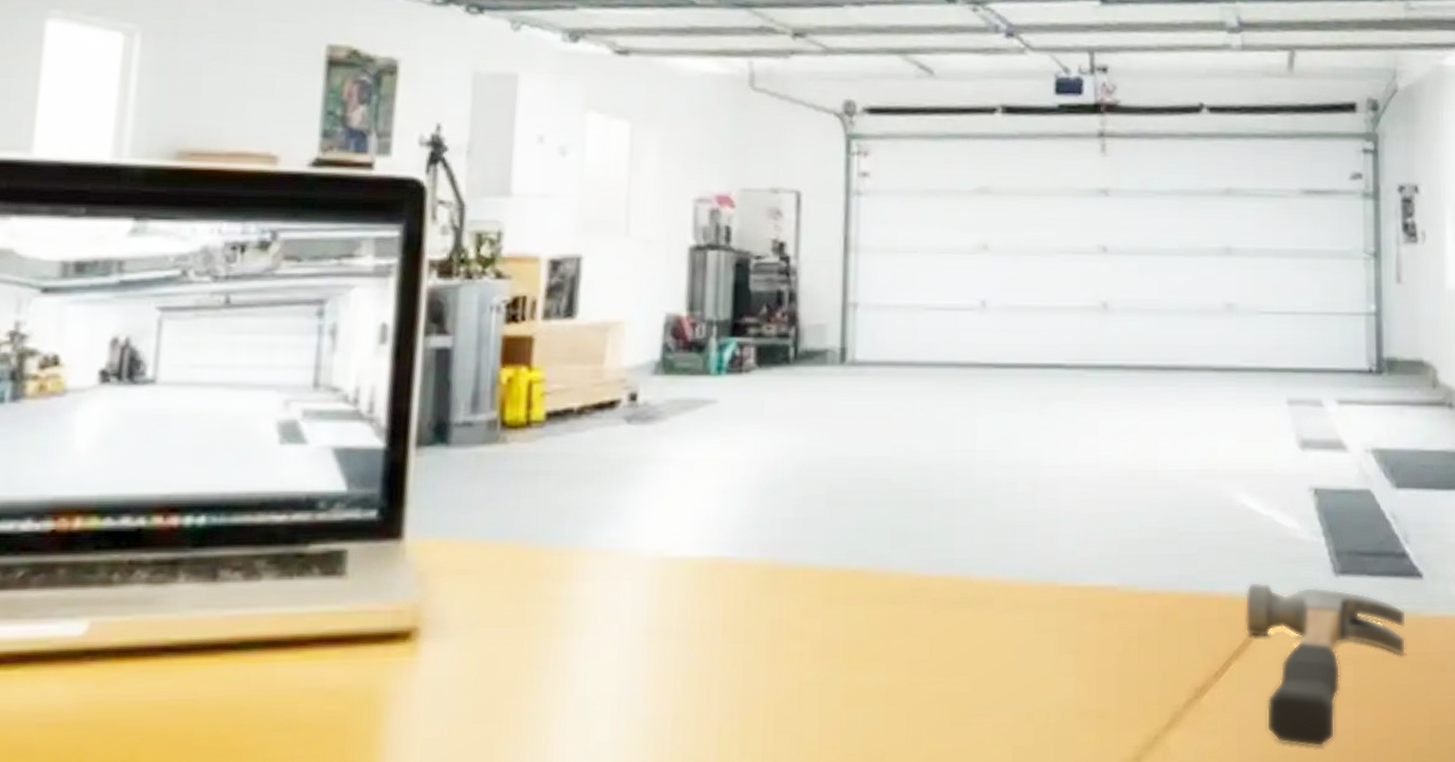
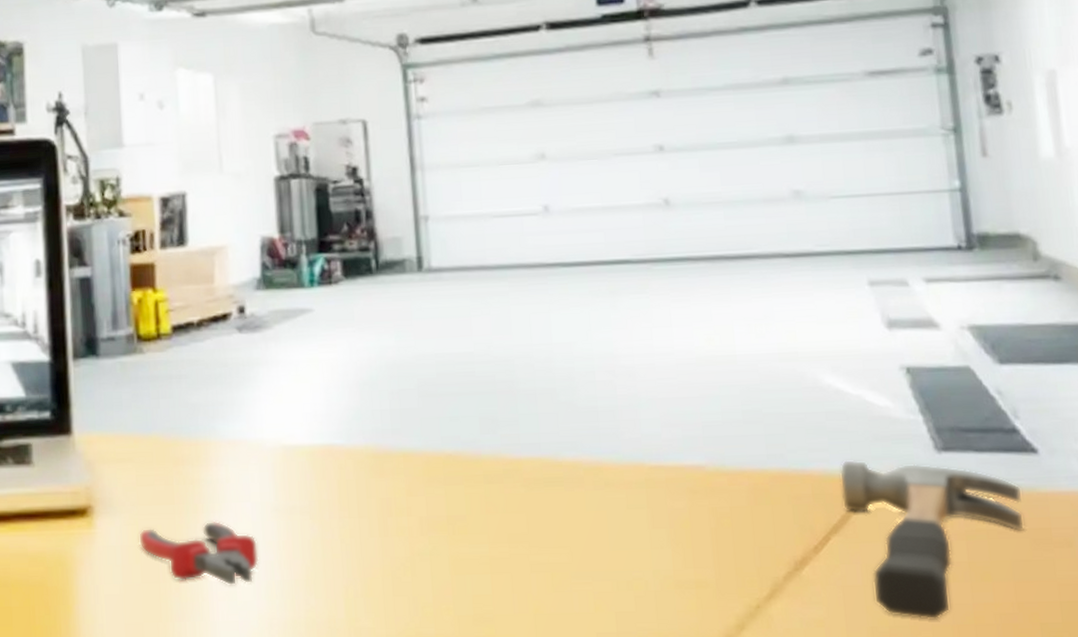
pliers: none [473,646,622,725] -> present [138,520,259,586]

